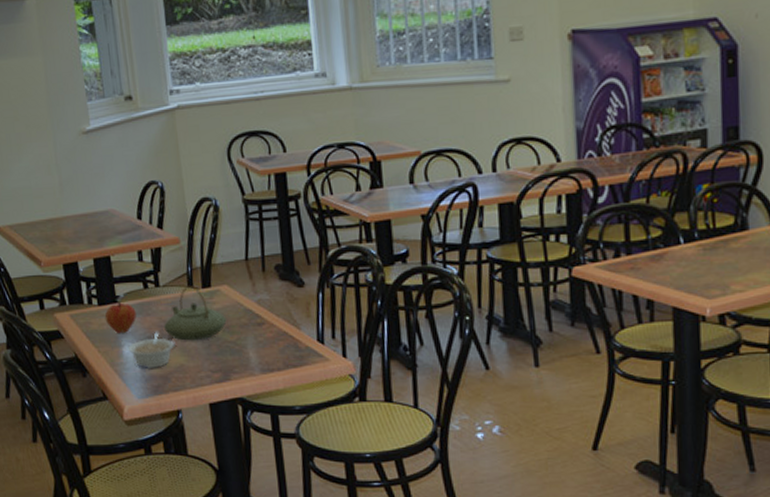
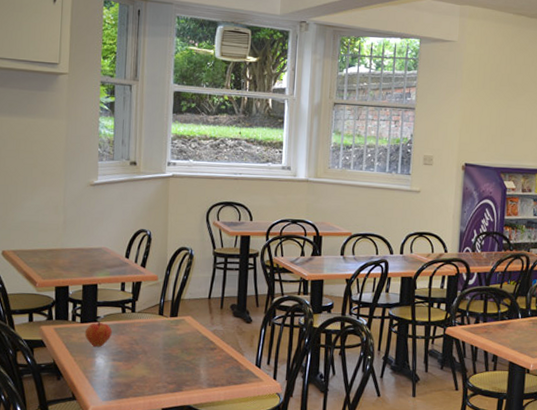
legume: present [129,332,174,370] -> none [101,348,140,378]
teapot: present [163,286,227,341] -> none [133,314,186,358]

